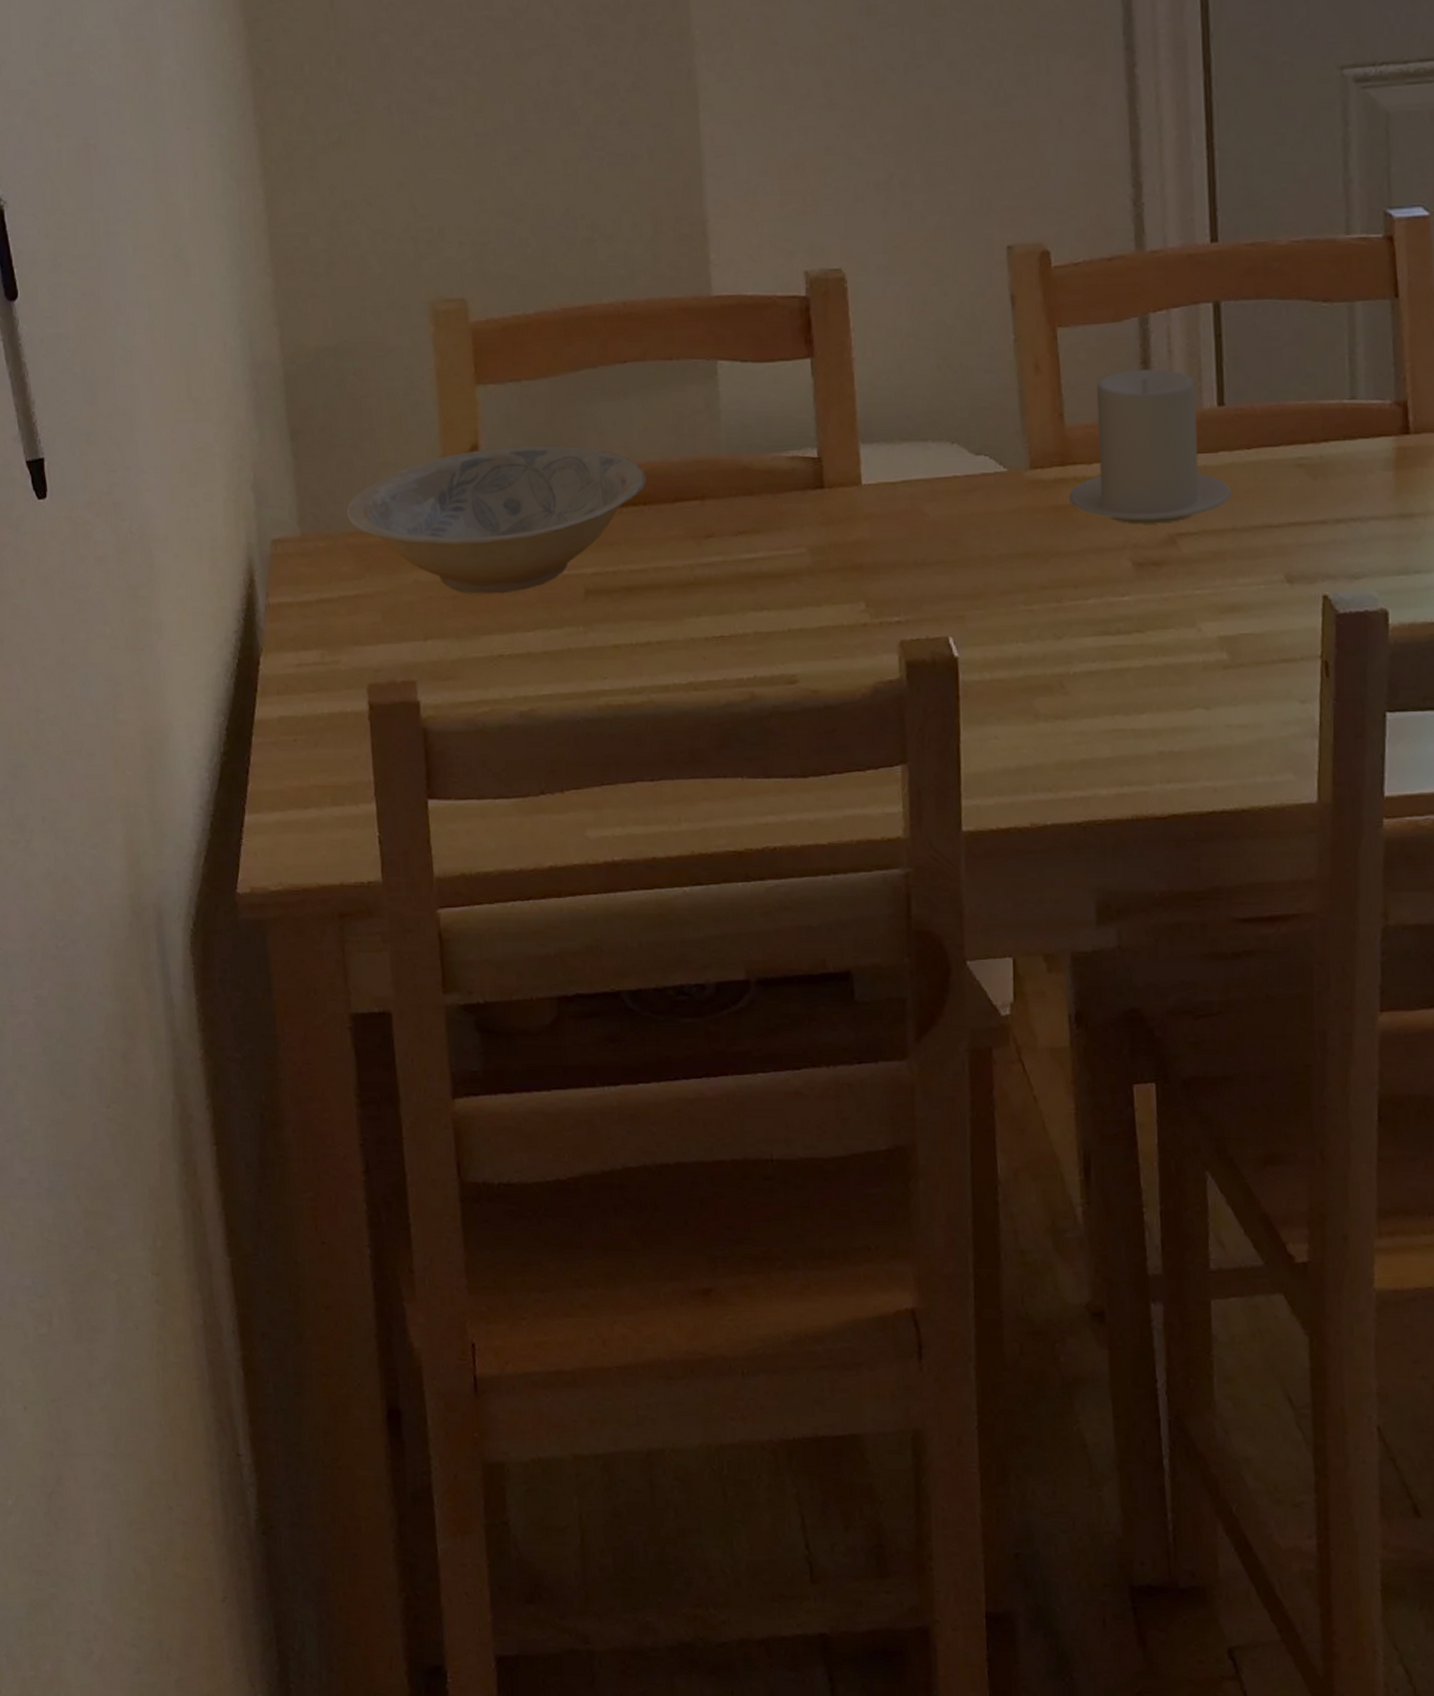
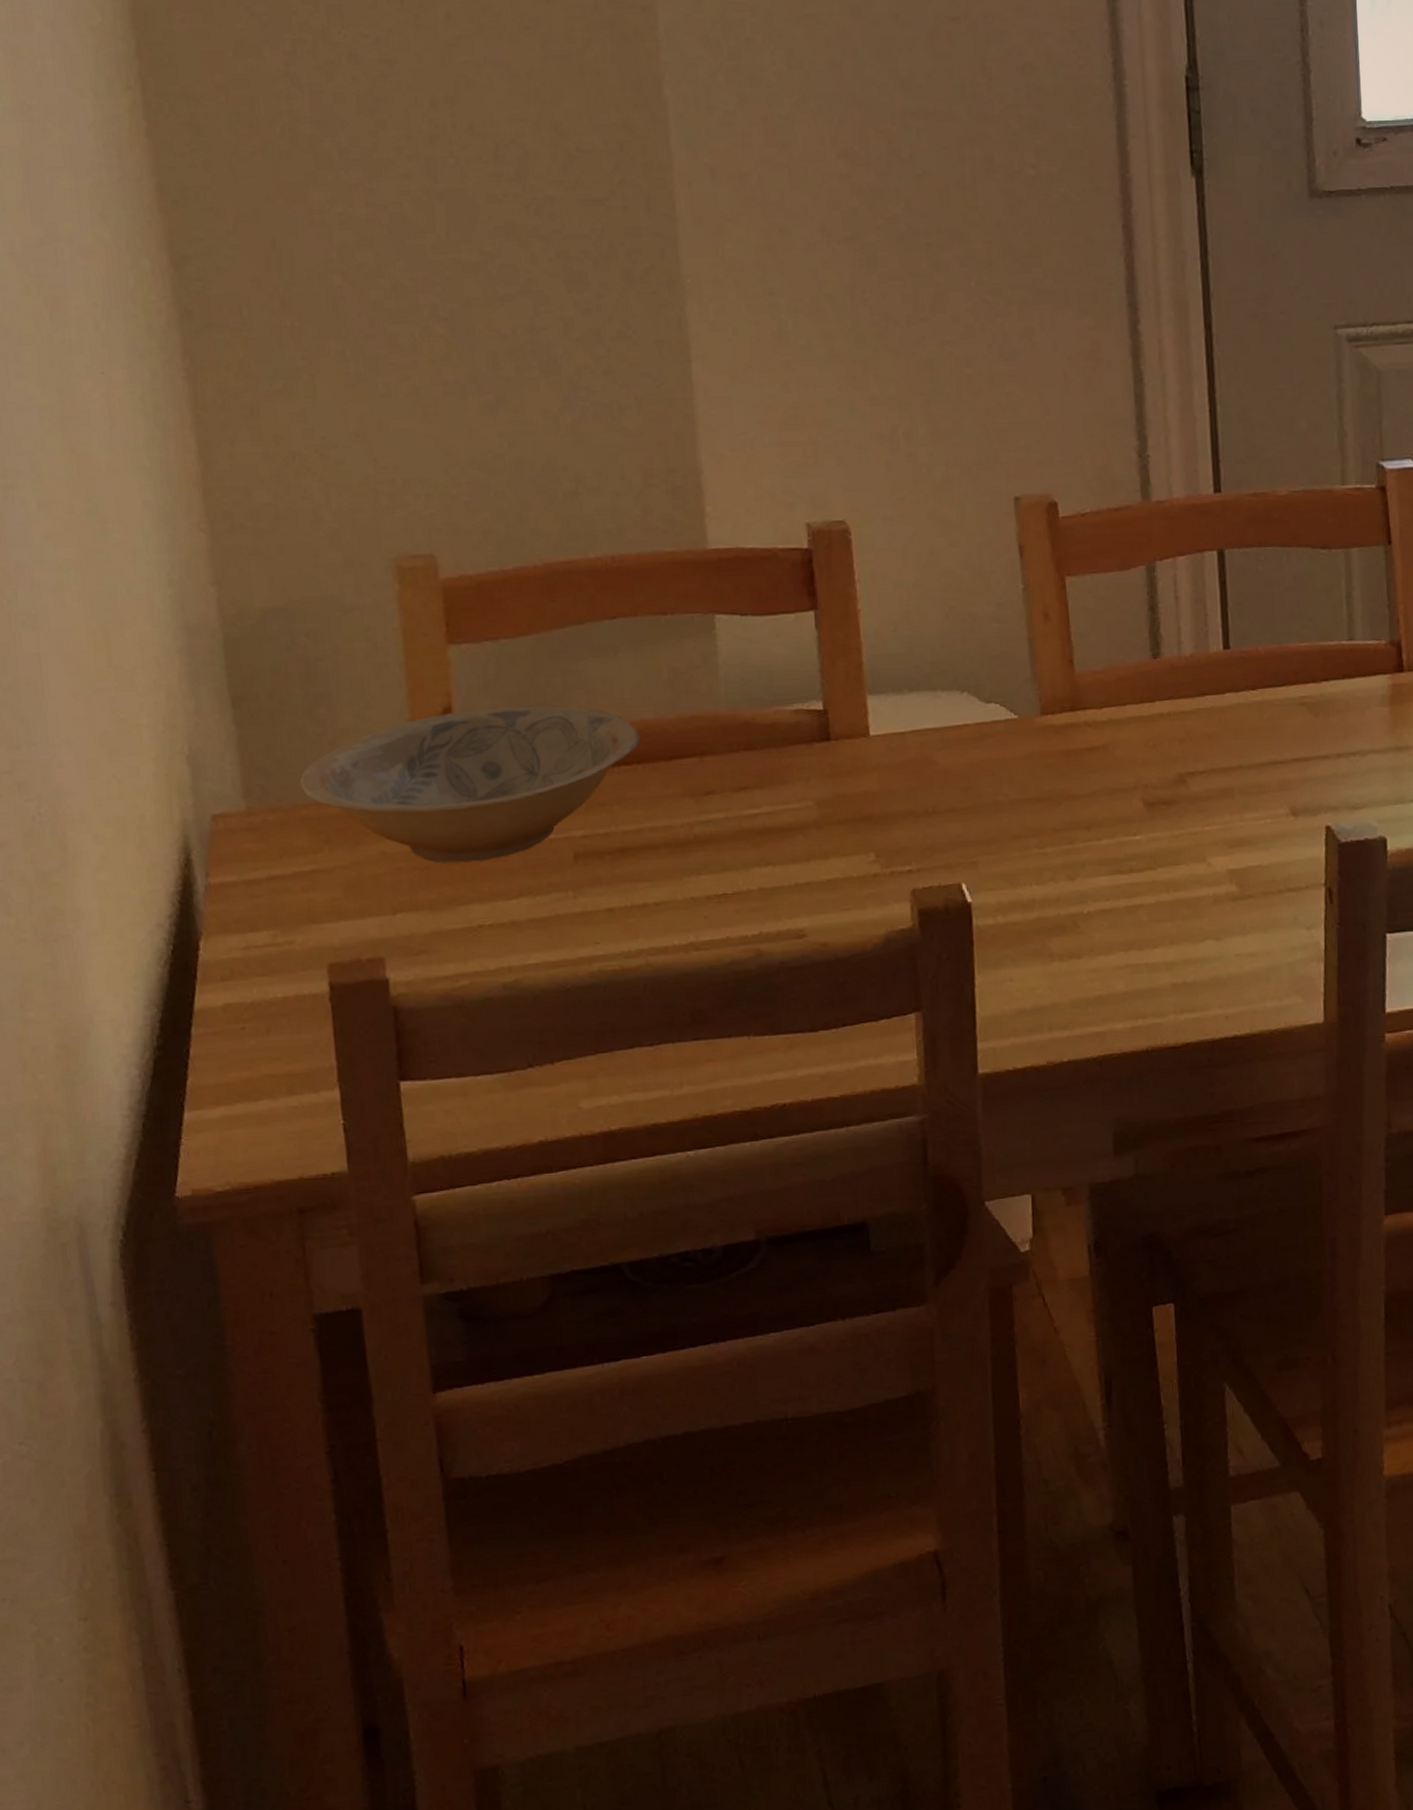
candle: present [1069,369,1231,524] -> none [1080,615,1238,766]

